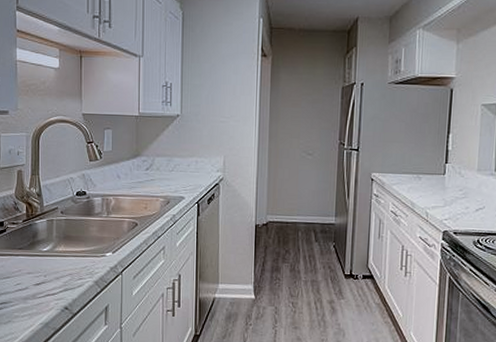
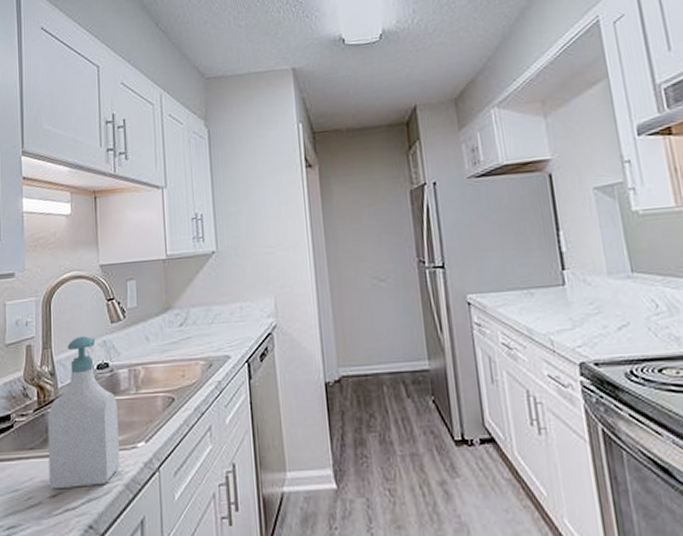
soap bottle: none [34,168,91,280] -> present [47,336,120,490]

